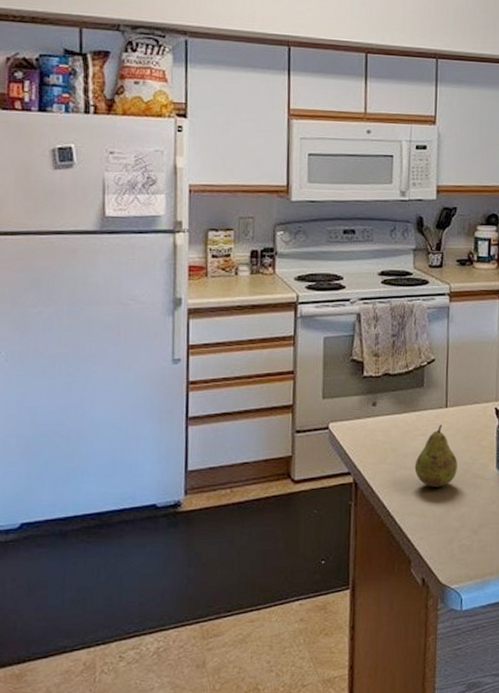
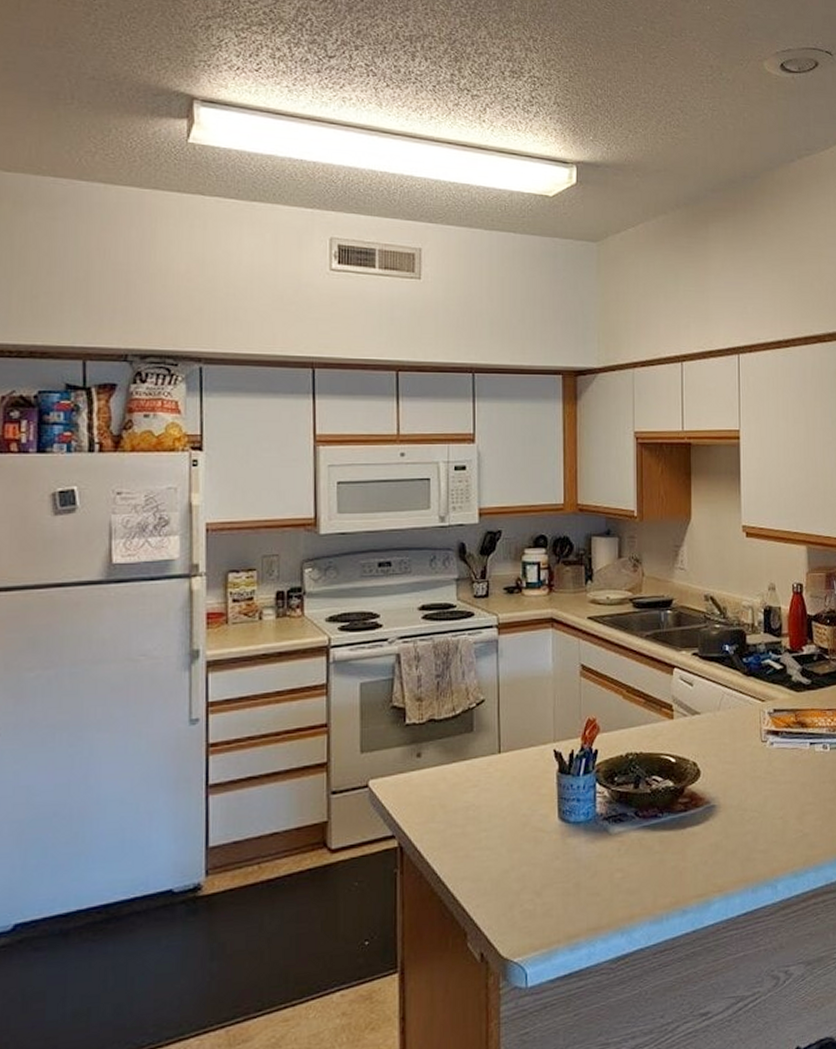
fruit: present [414,424,458,488] -> none [467,773,515,846]

